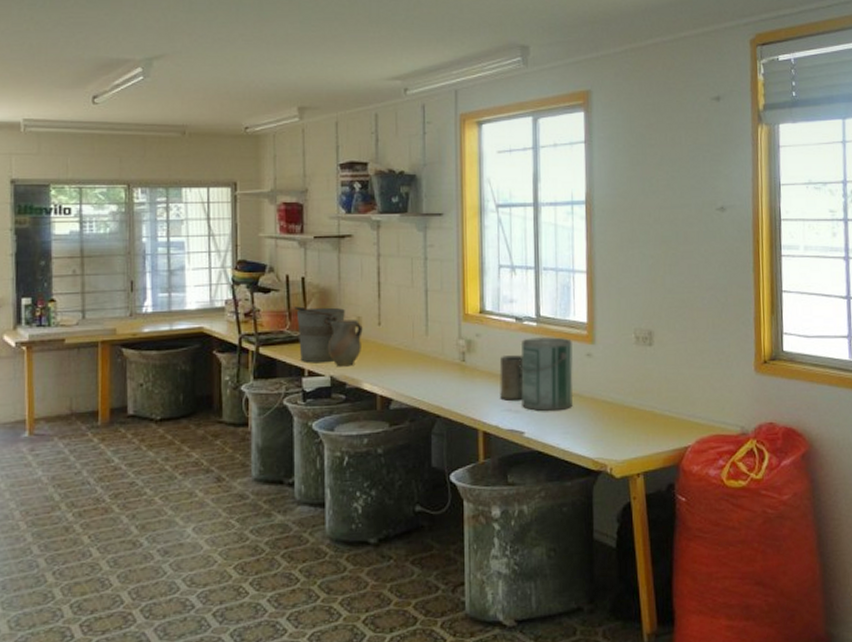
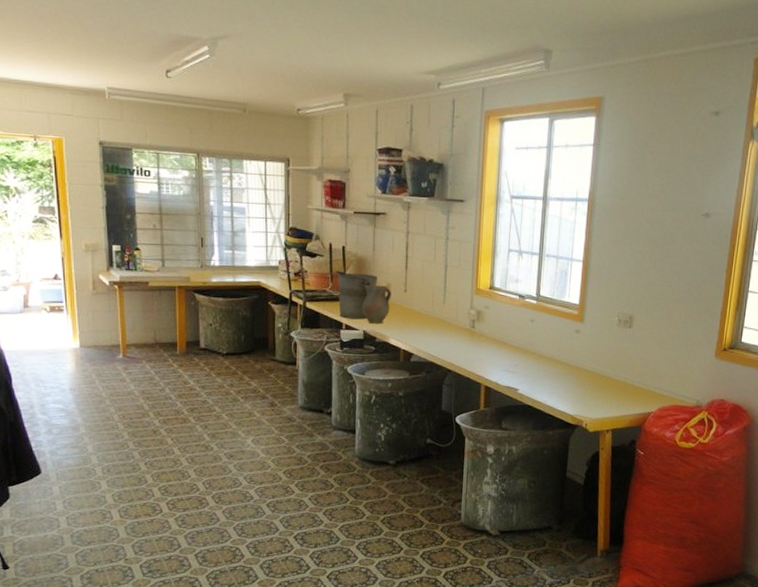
paint can: present [499,355,524,402] -> none [501,326,523,364]
paint can: present [518,337,573,412] -> none [518,313,565,375]

